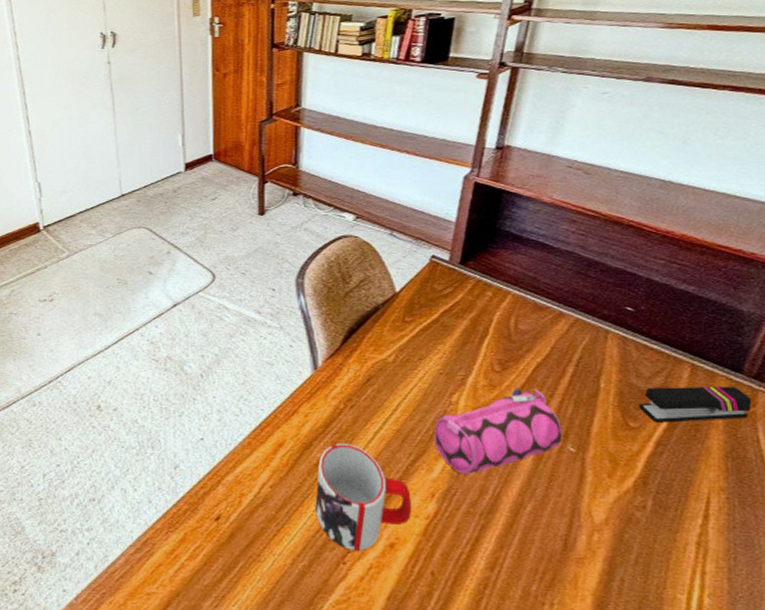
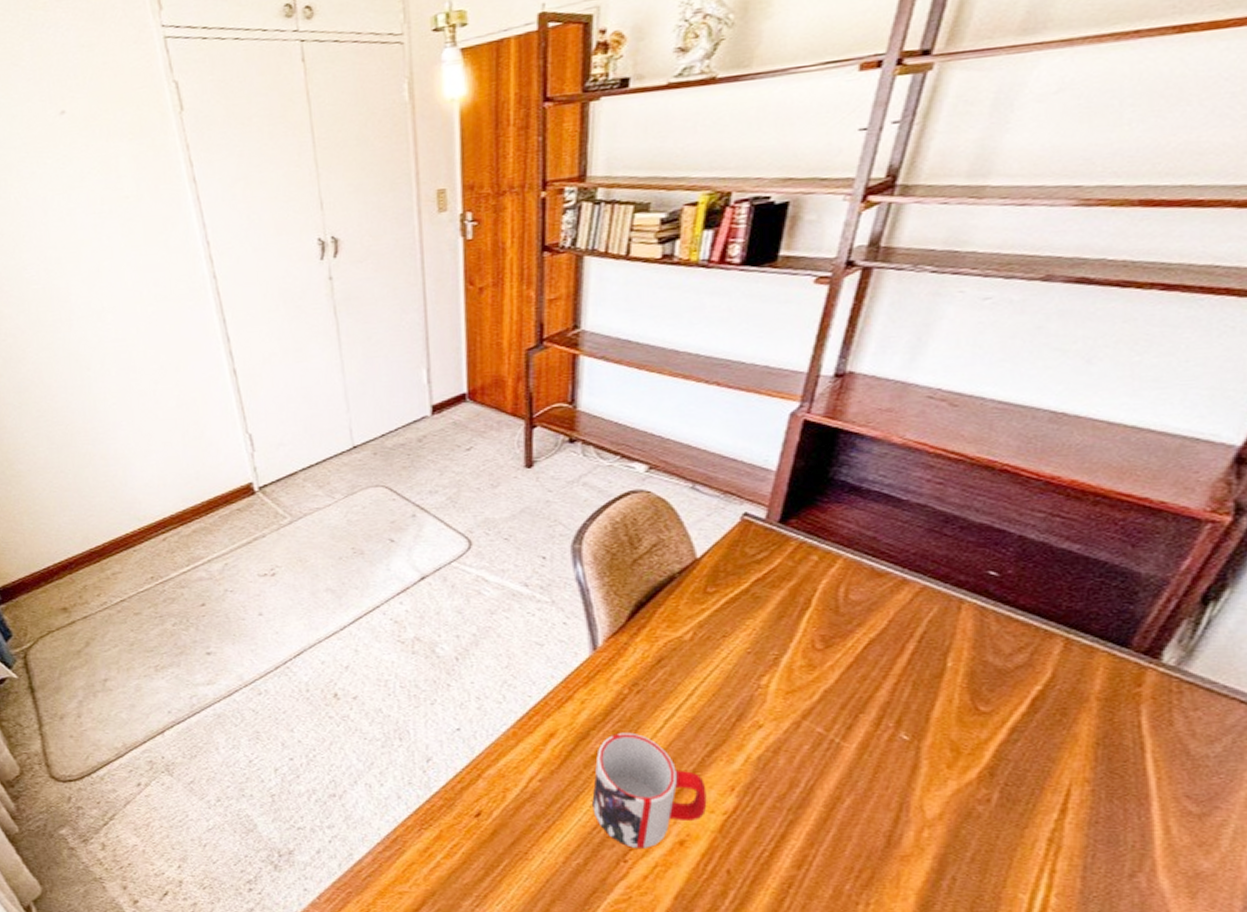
pencil case: present [434,388,563,474] -> none [737,668,895,766]
stapler: present [639,386,752,423] -> none [993,663,1138,706]

